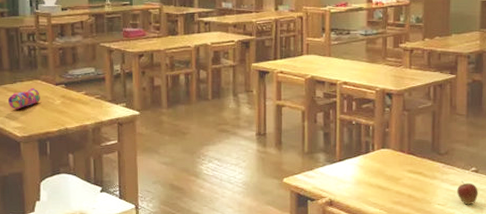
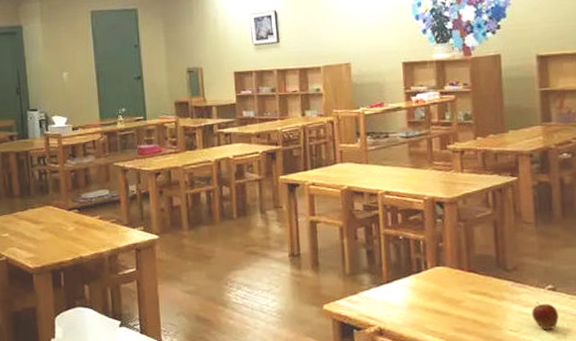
pencil case: present [7,87,40,110] -> none [18,214,53,239]

